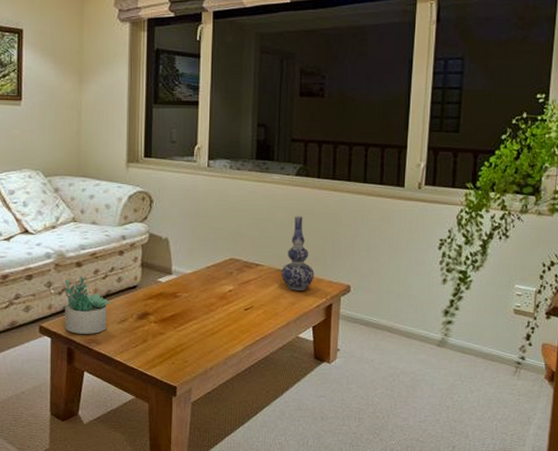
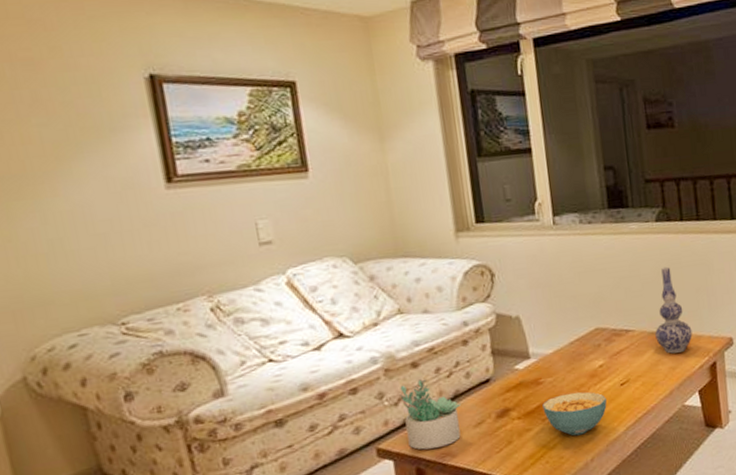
cereal bowl: none [176,309,232,346] -> present [542,392,607,436]

